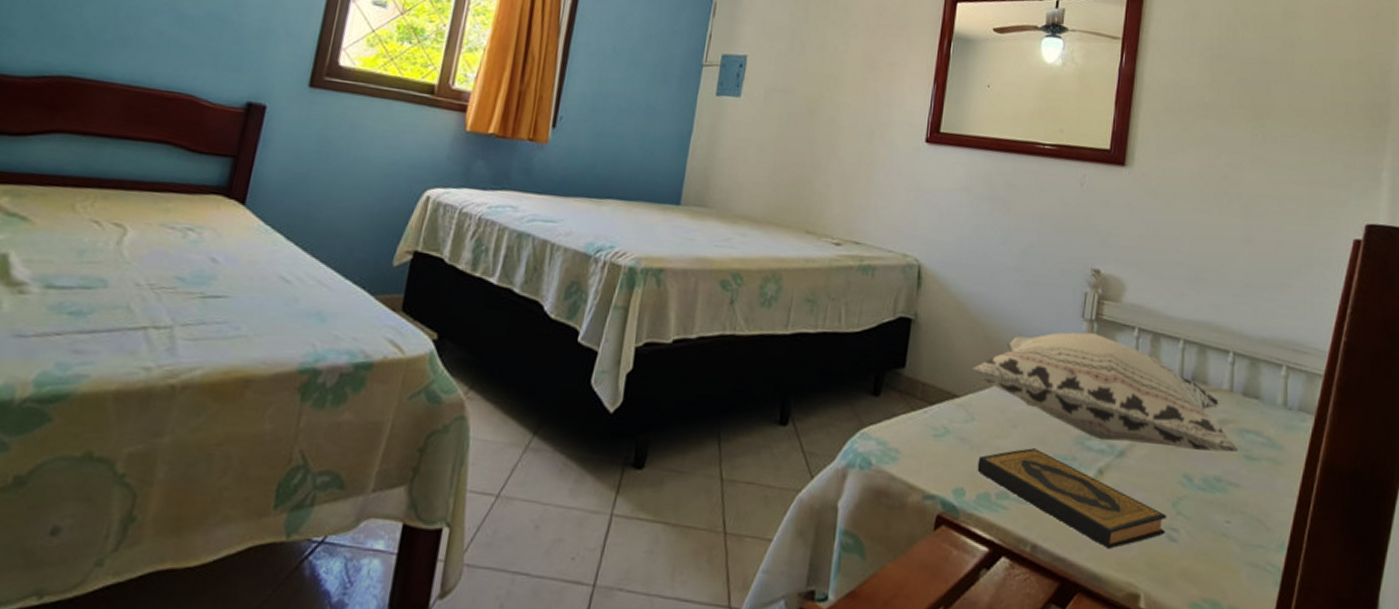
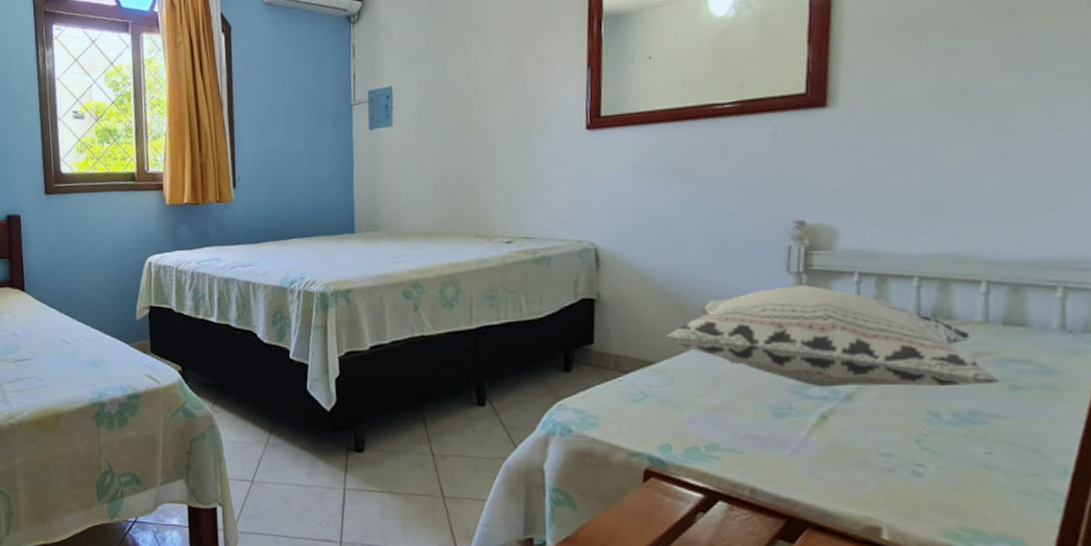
hardback book: present [977,448,1167,549] -> none [682,402,910,488]

